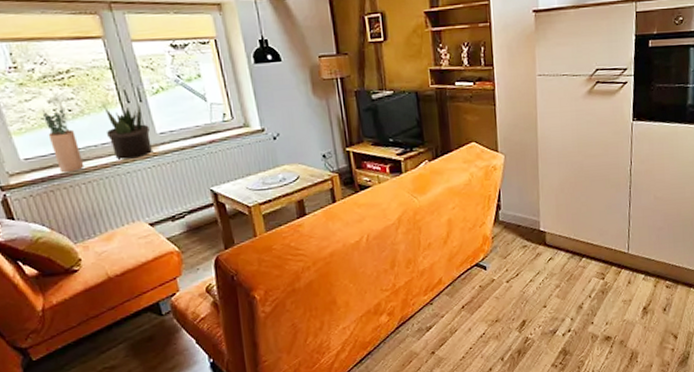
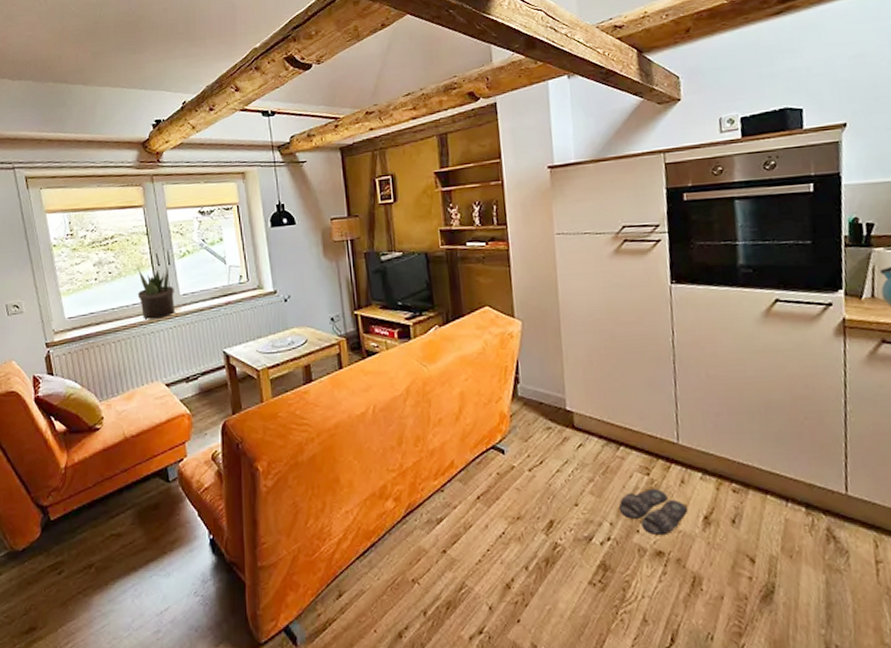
vase: present [42,105,85,173] -> none [87,268,116,332]
slippers: none [579,289,631,325] -> present [619,488,687,535]

